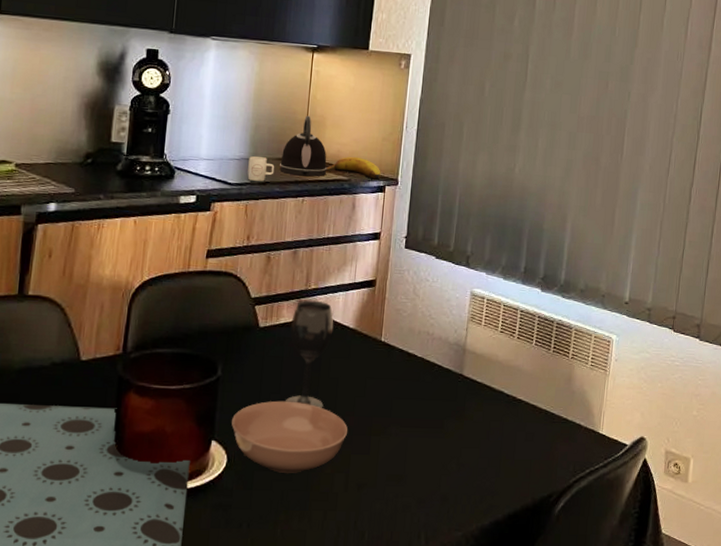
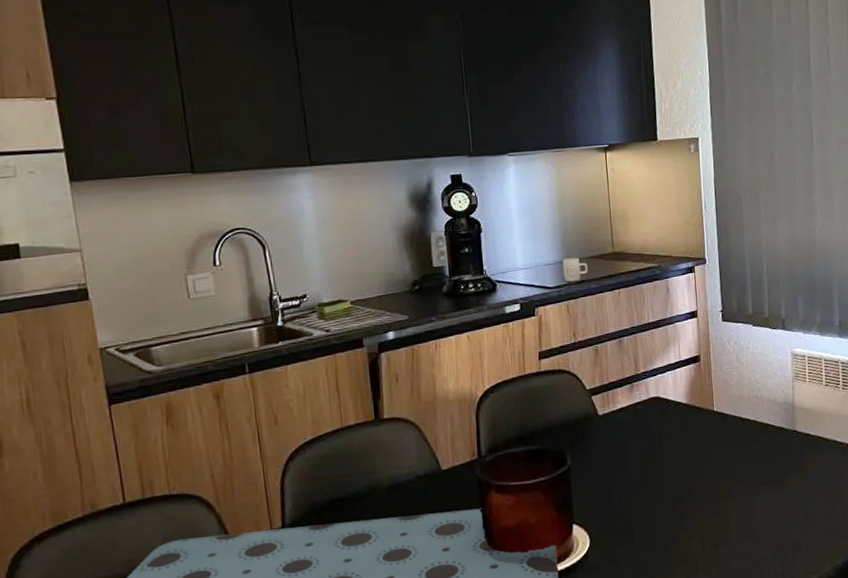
bowl: present [231,400,348,473] -> none [587,478,697,545]
kettle: present [279,115,327,177] -> none [592,212,637,270]
wine glass: present [284,300,334,408] -> none [627,382,670,481]
fruit: present [326,156,381,181] -> none [636,243,689,263]

